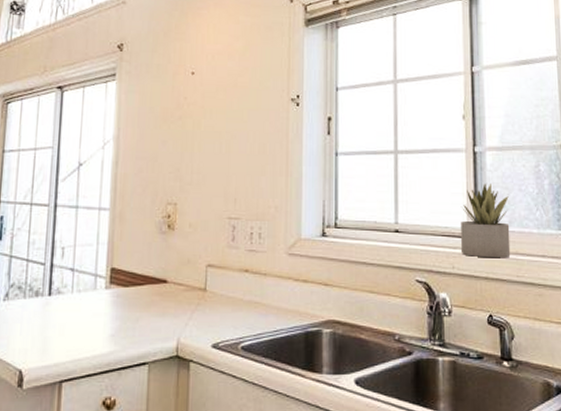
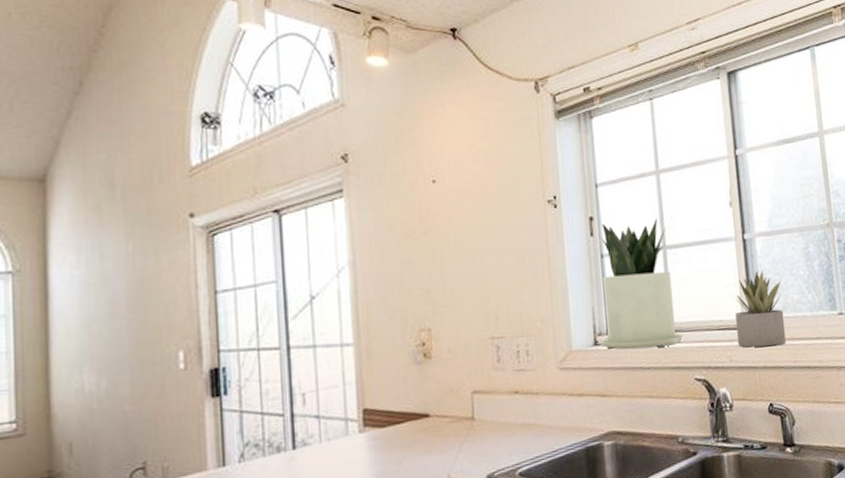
planter: none [328,124,408,245] -> present [600,218,683,350]

